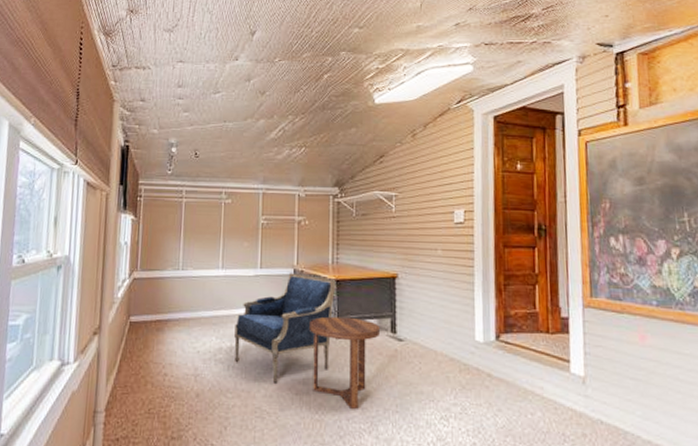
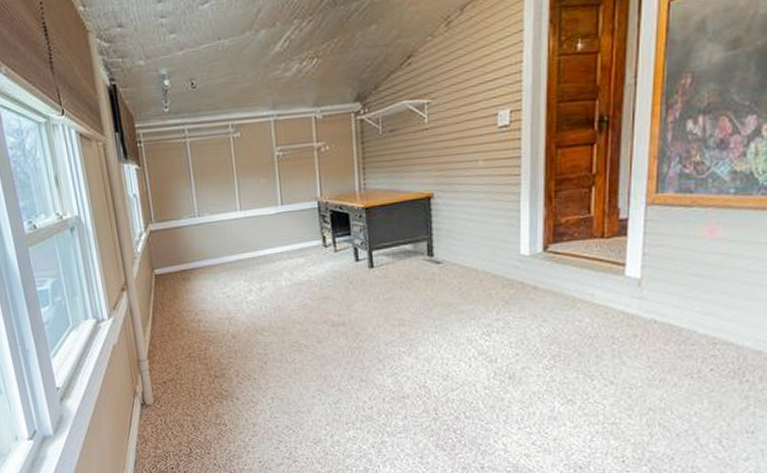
armchair: present [234,273,336,383] -> none [262,205,365,318]
side table: present [310,316,379,409] -> none [340,245,415,334]

